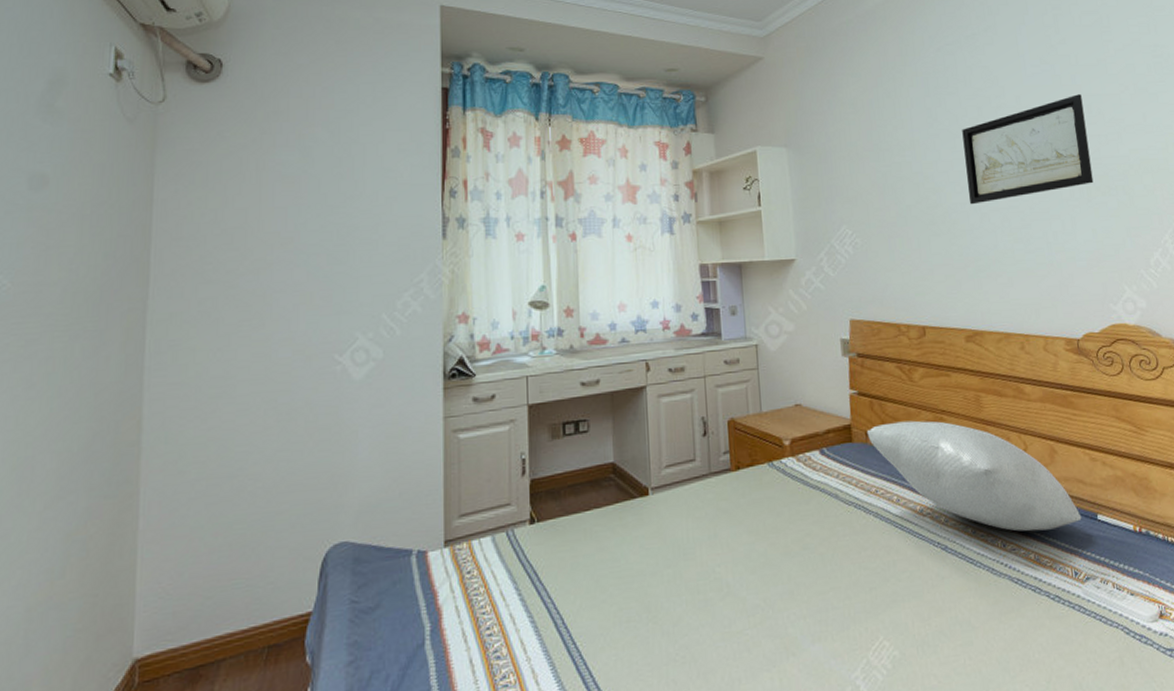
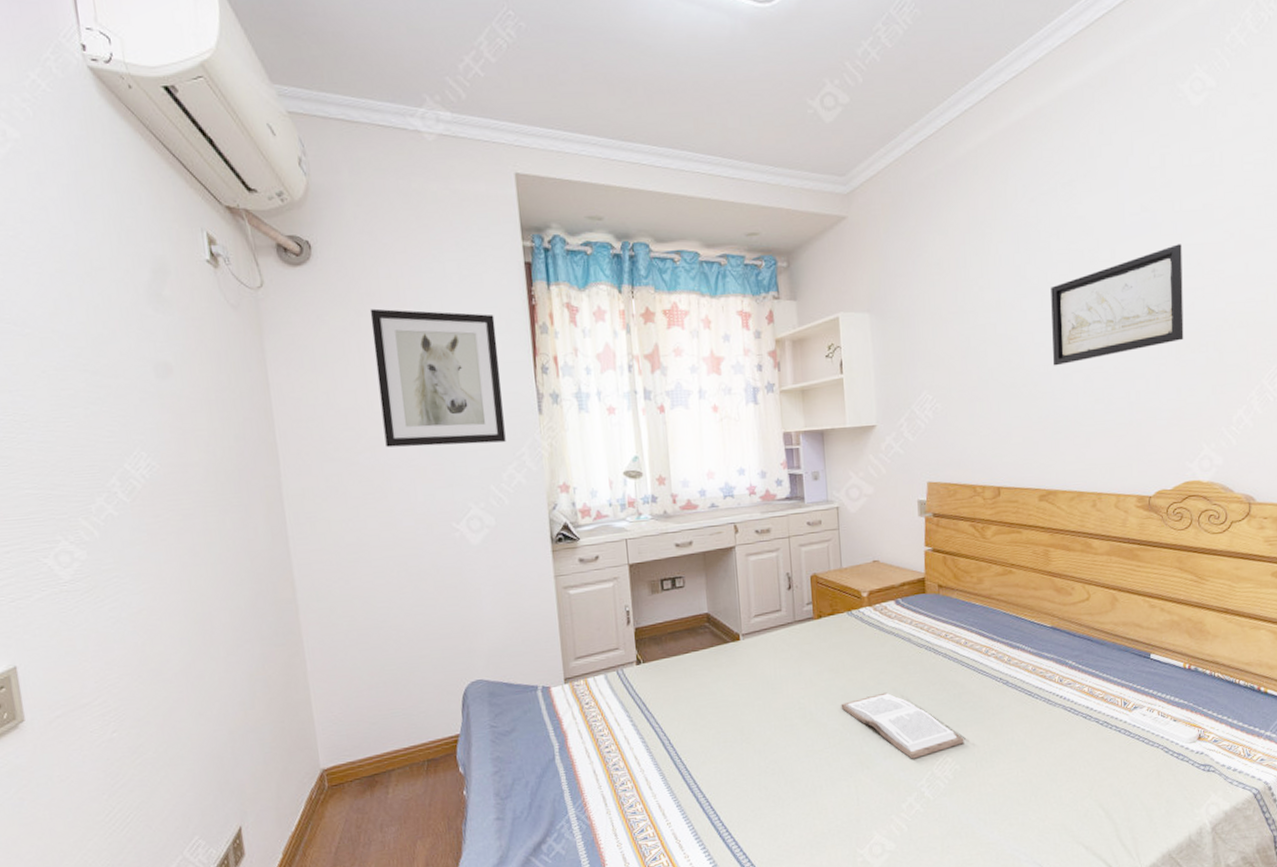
wall art: none [272,127,405,270] -> present [369,308,506,448]
book: none [762,559,903,643] -> present [841,692,964,759]
pillow: present [866,420,1082,532] -> none [939,573,1136,669]

